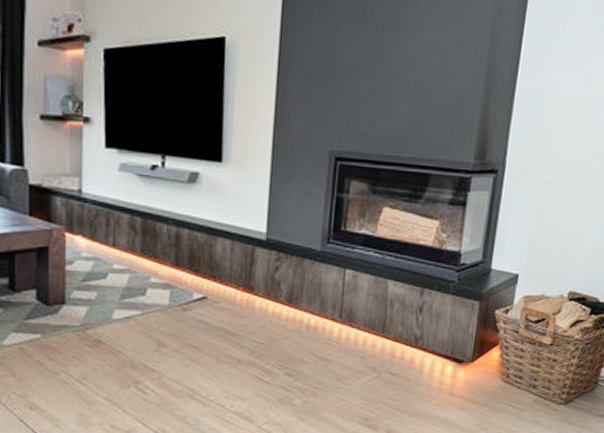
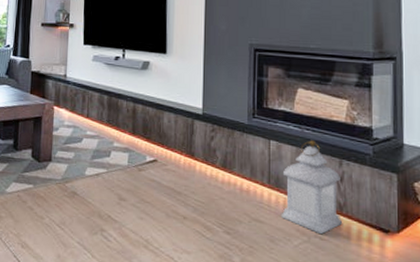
lantern: none [350,268,421,370] -> present [281,140,342,235]

